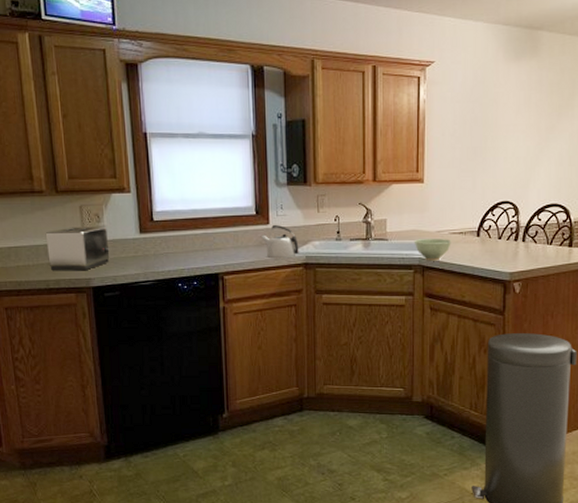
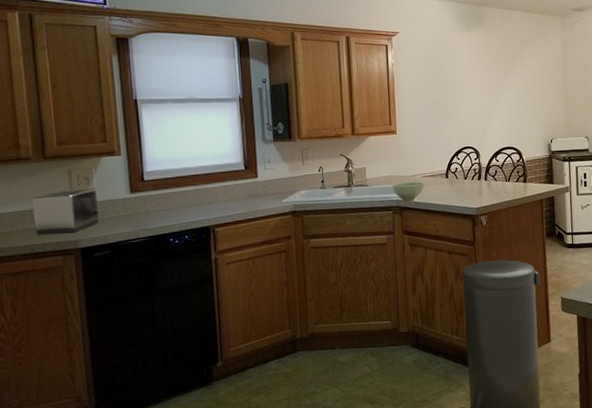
kettle: present [260,224,299,260] -> none [249,177,287,210]

